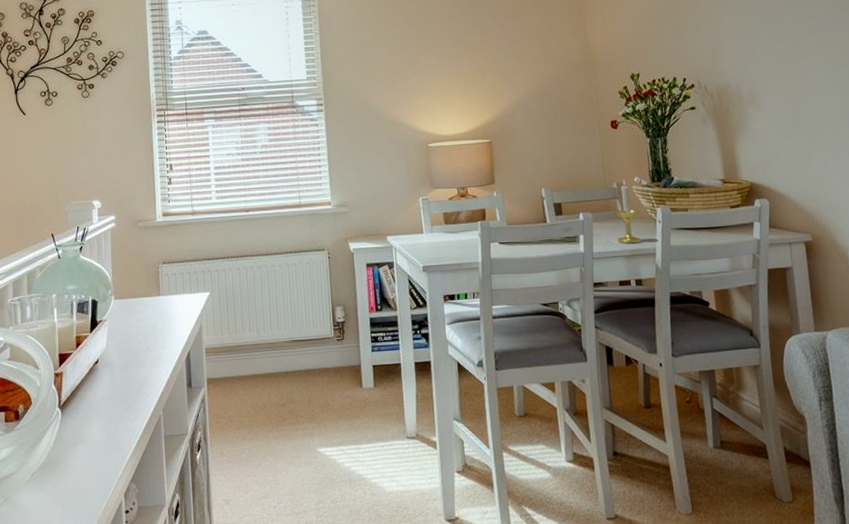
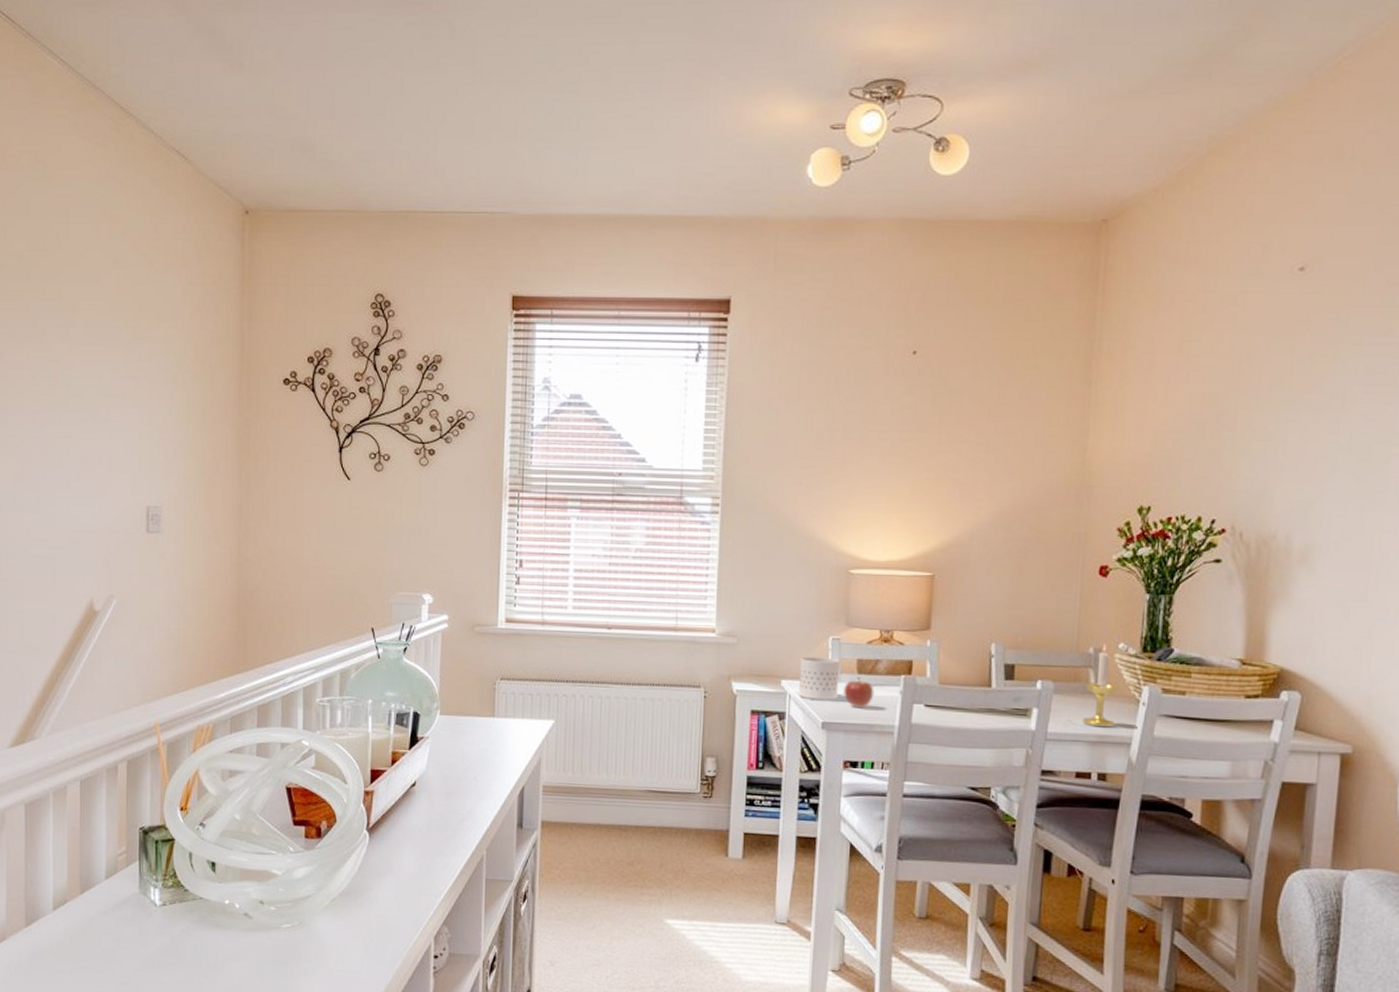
mug: none [400,214,432,250] -> present [799,656,841,701]
apple: none [435,227,460,252] -> present [842,677,874,708]

